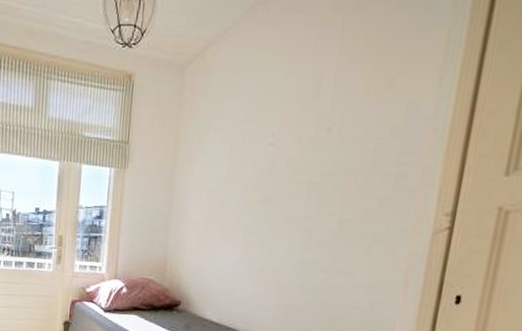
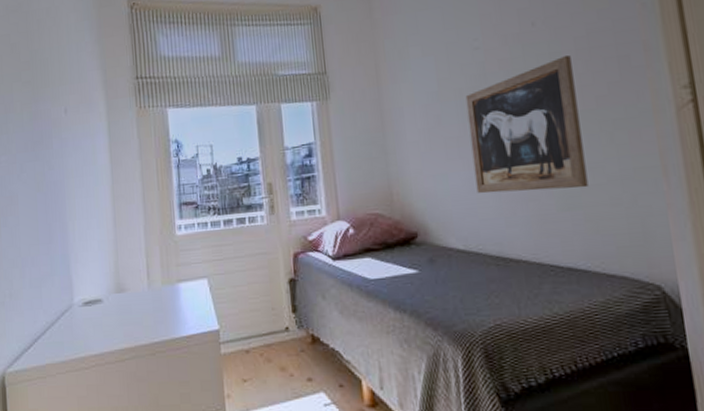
wall art: none [240,166,354,288] -> present [465,55,588,194]

